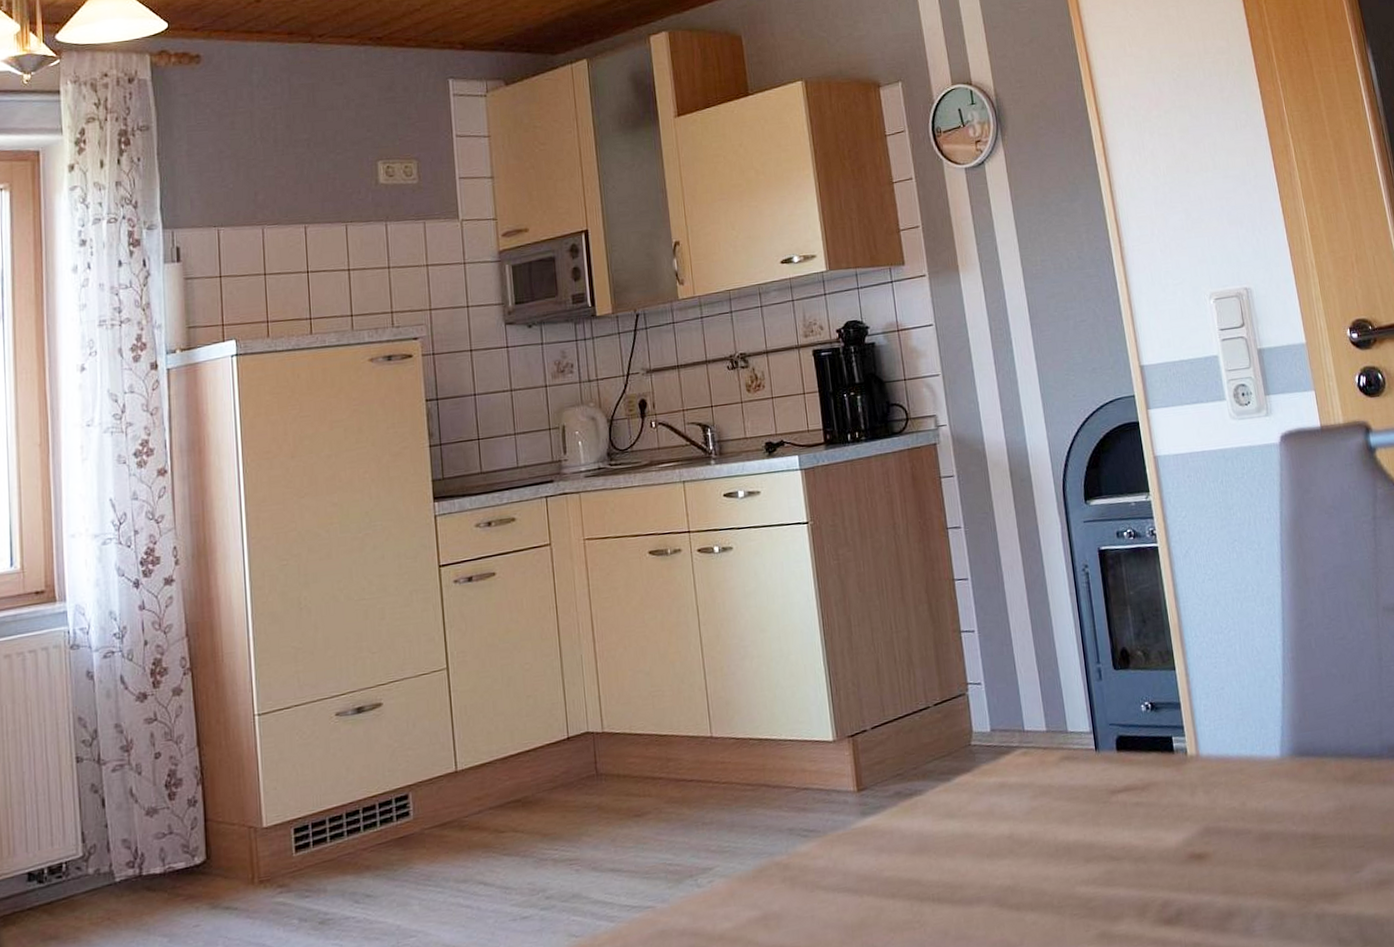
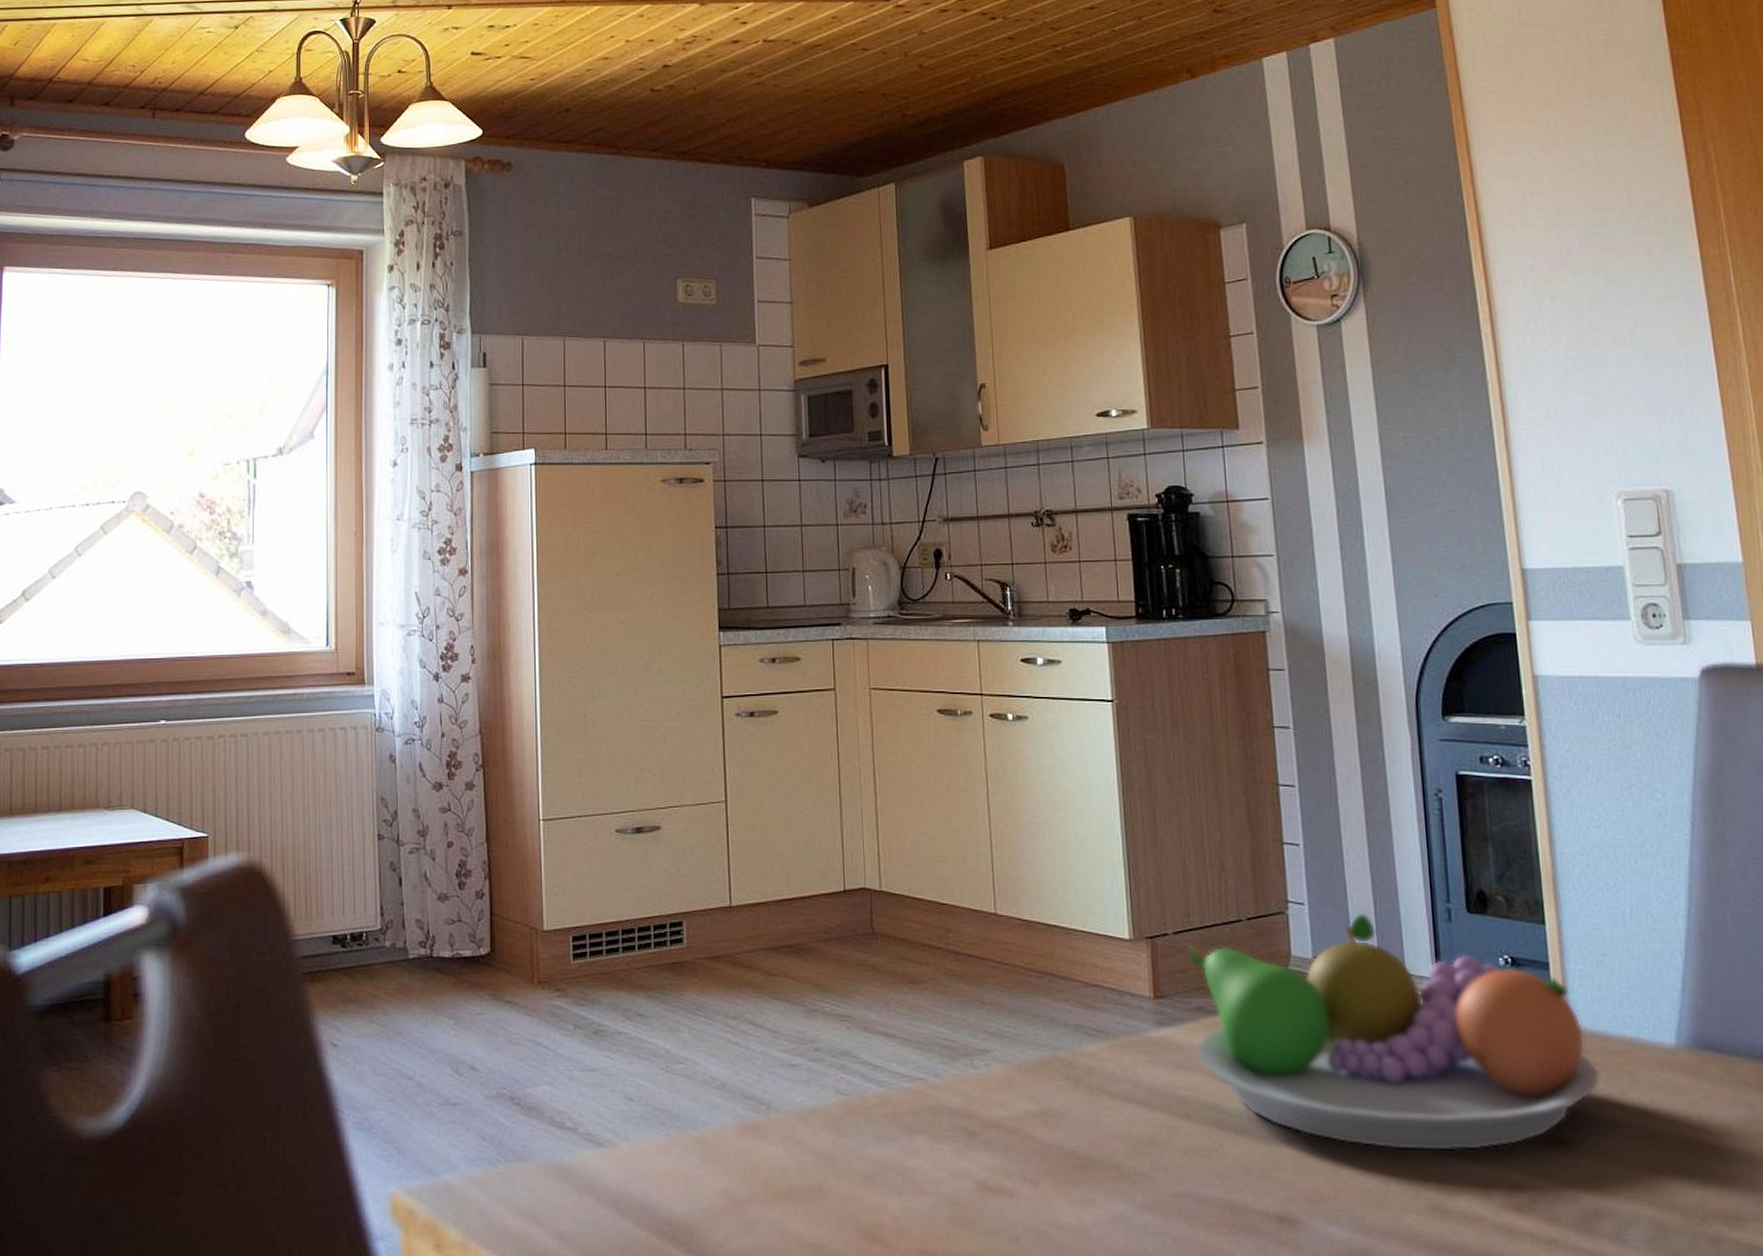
fruit bowl: none [883,683,1226,894] -> present [1186,913,1601,1152]

